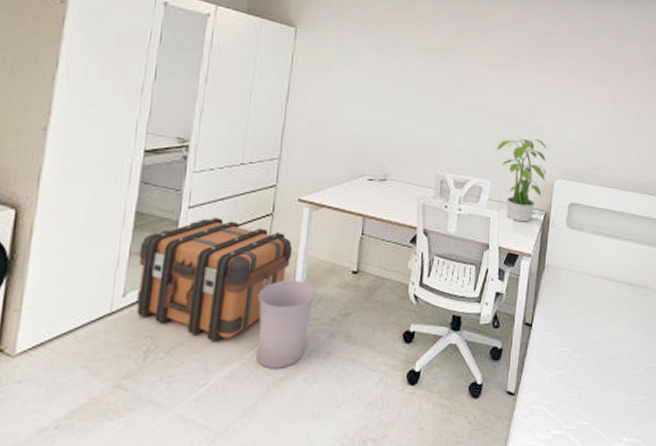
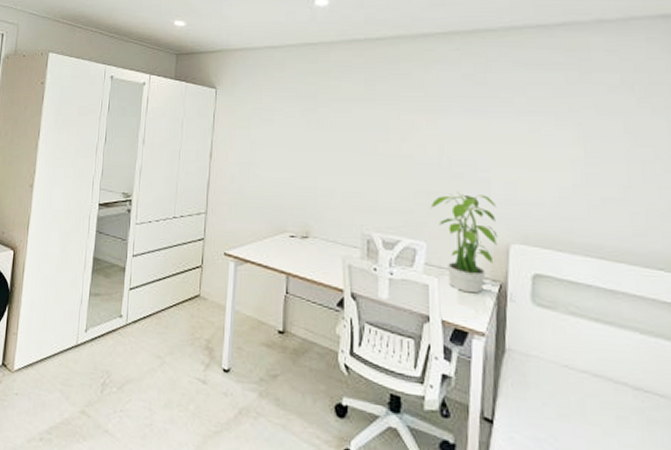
suitcase: present [136,218,293,342] -> none [95,266,221,385]
waste bin: present [256,280,318,369] -> none [192,333,246,422]

